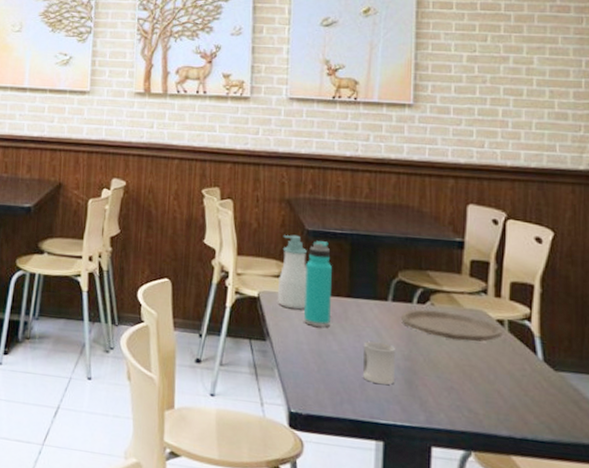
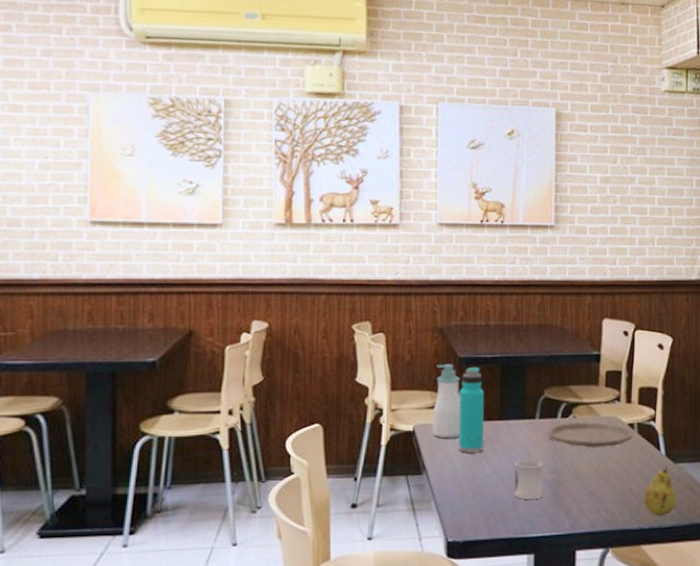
fruit: none [514,372,558,428] -> present [643,466,677,517]

